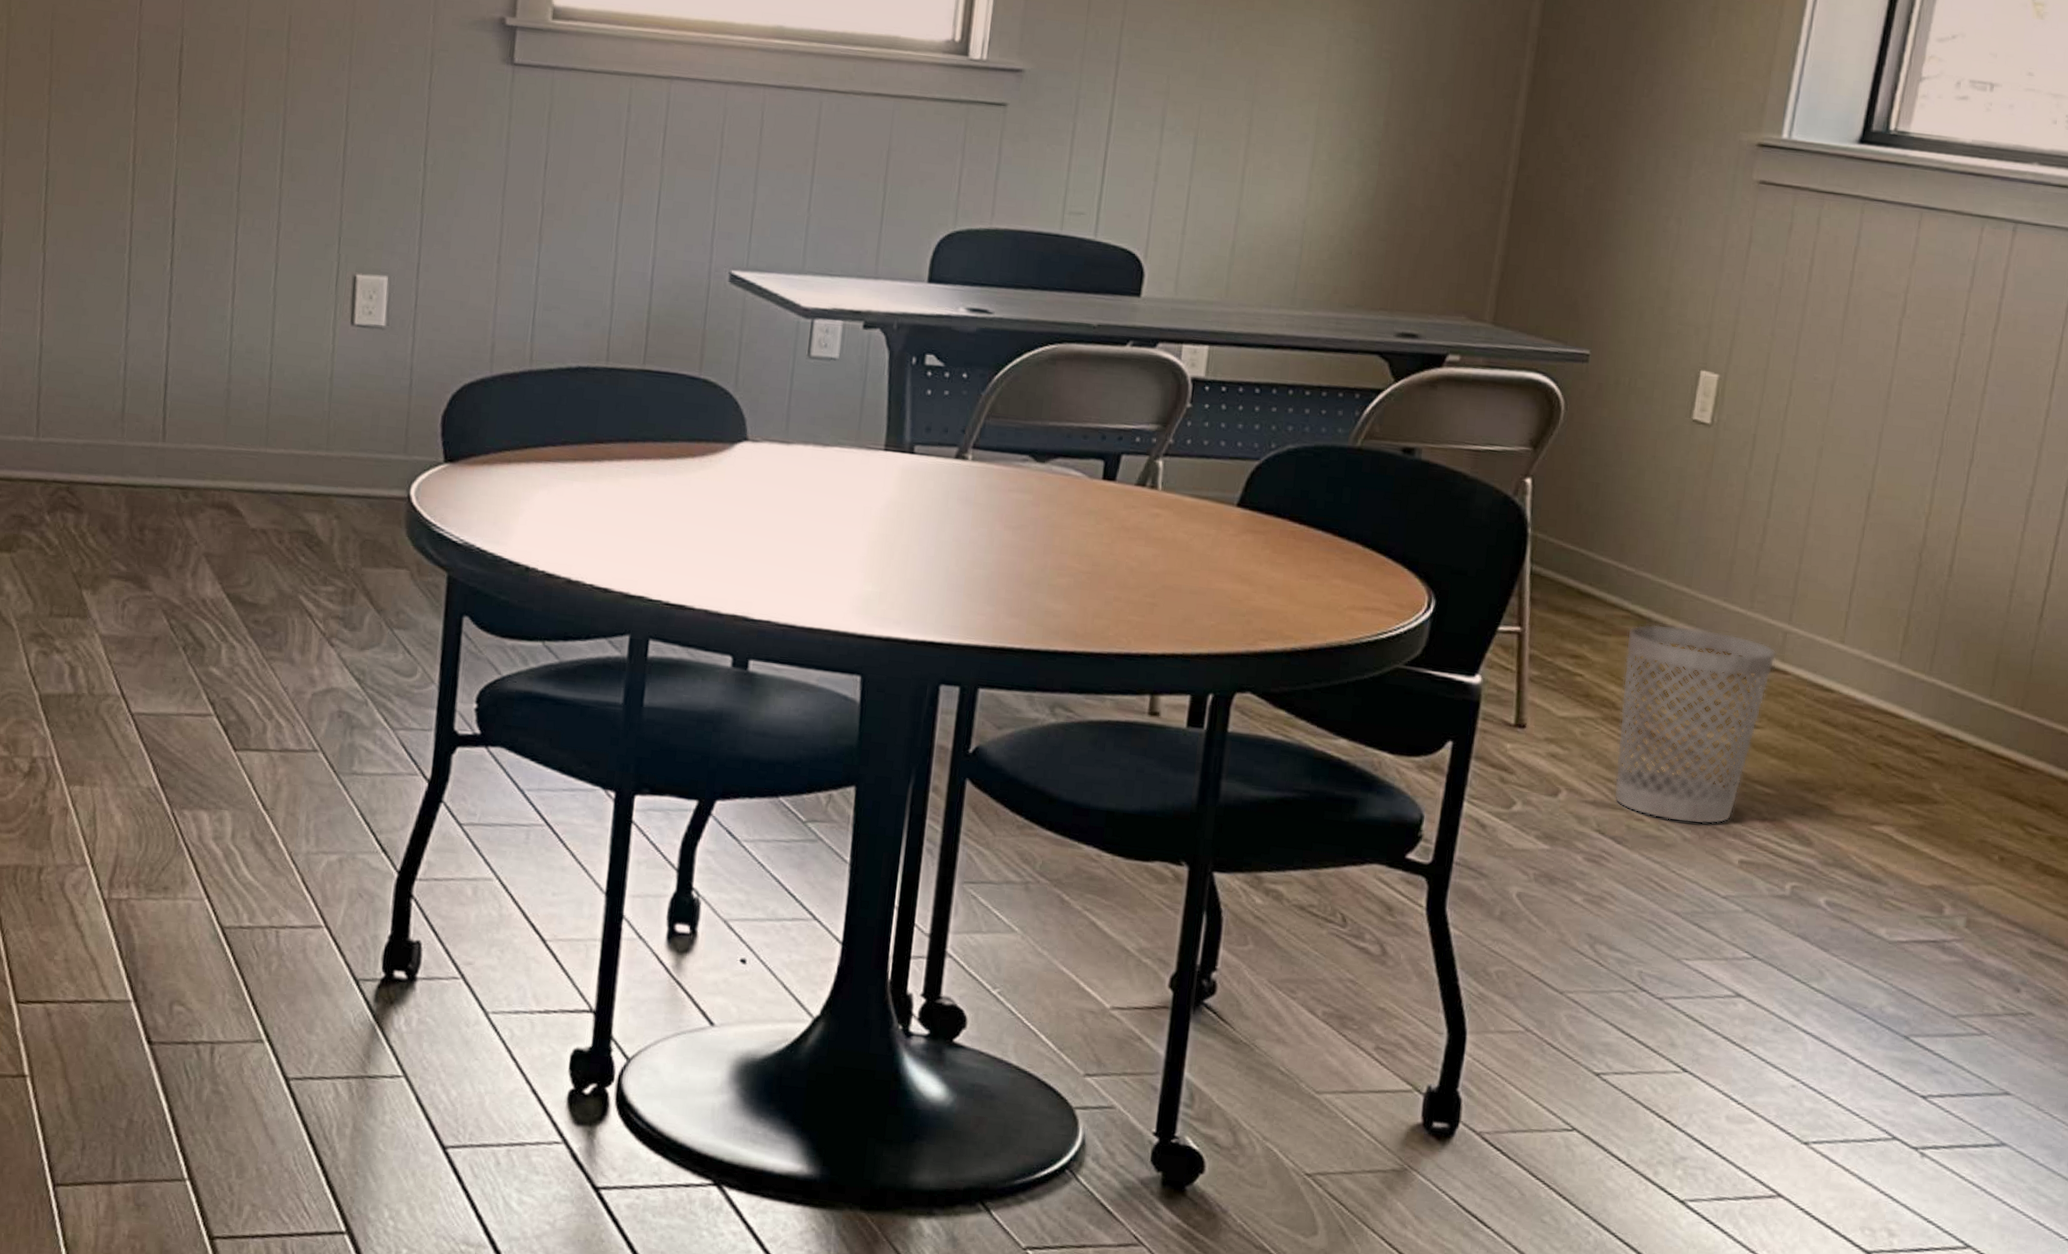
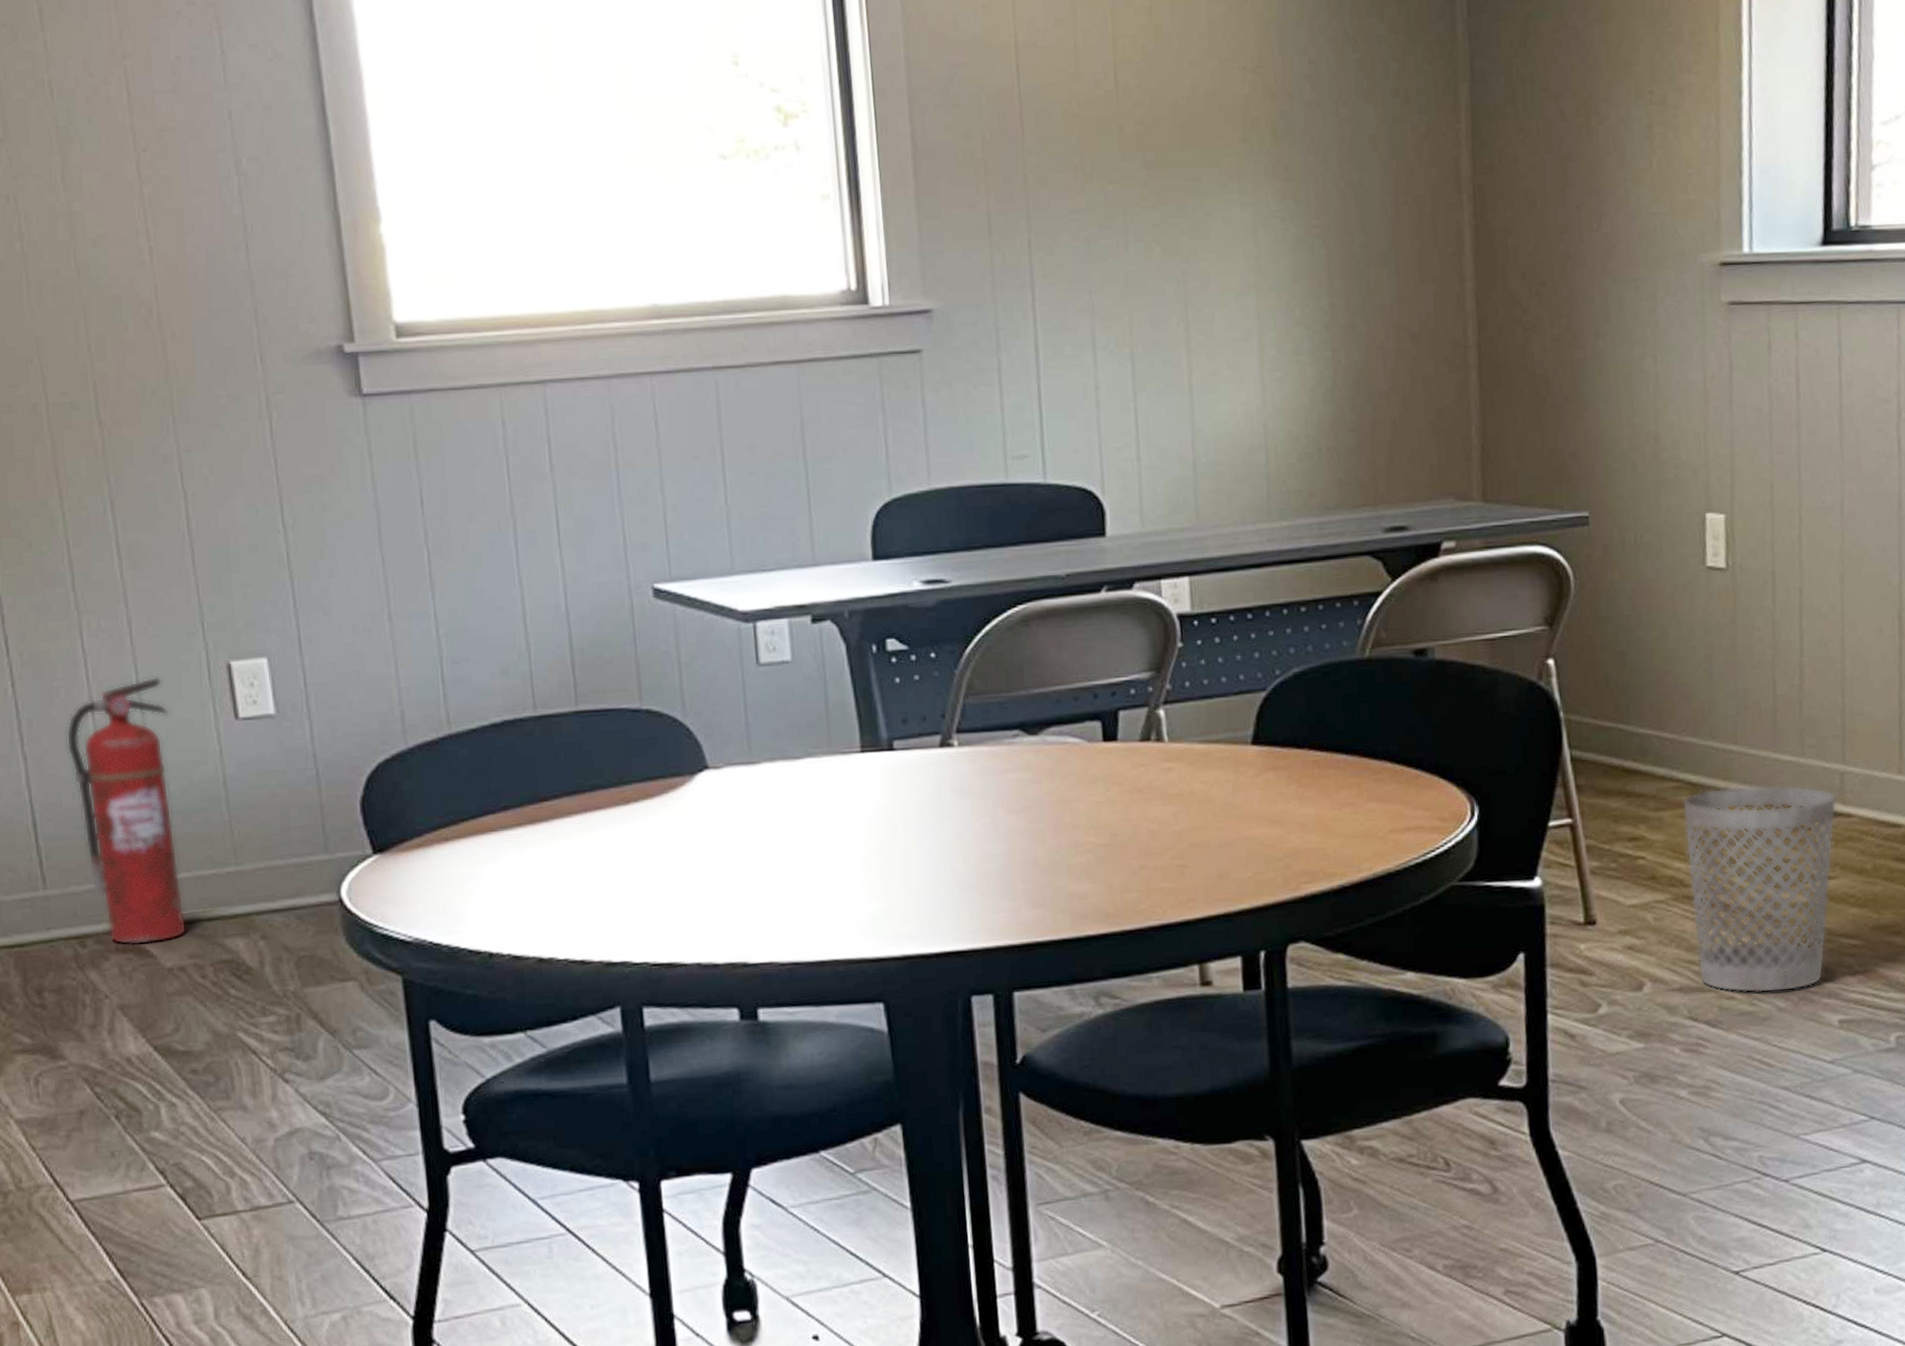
fire extinguisher: none [202,276,298,506] -> present [65,676,187,946]

